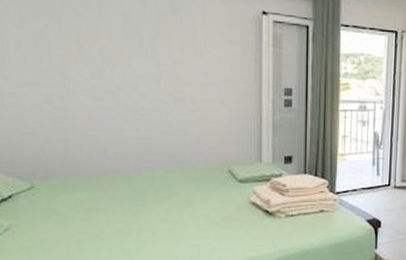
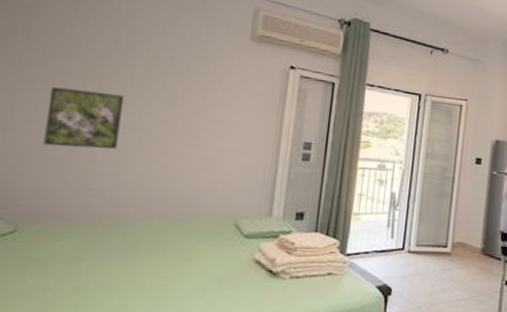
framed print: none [35,50,108,108] -> present [43,87,124,149]

